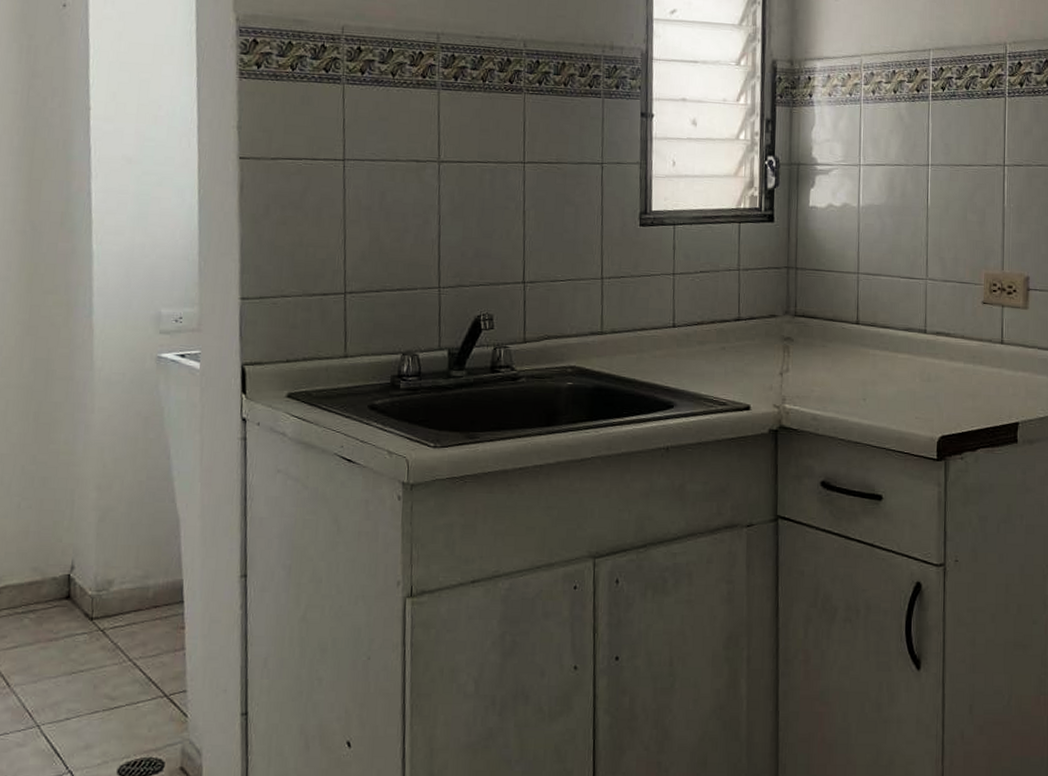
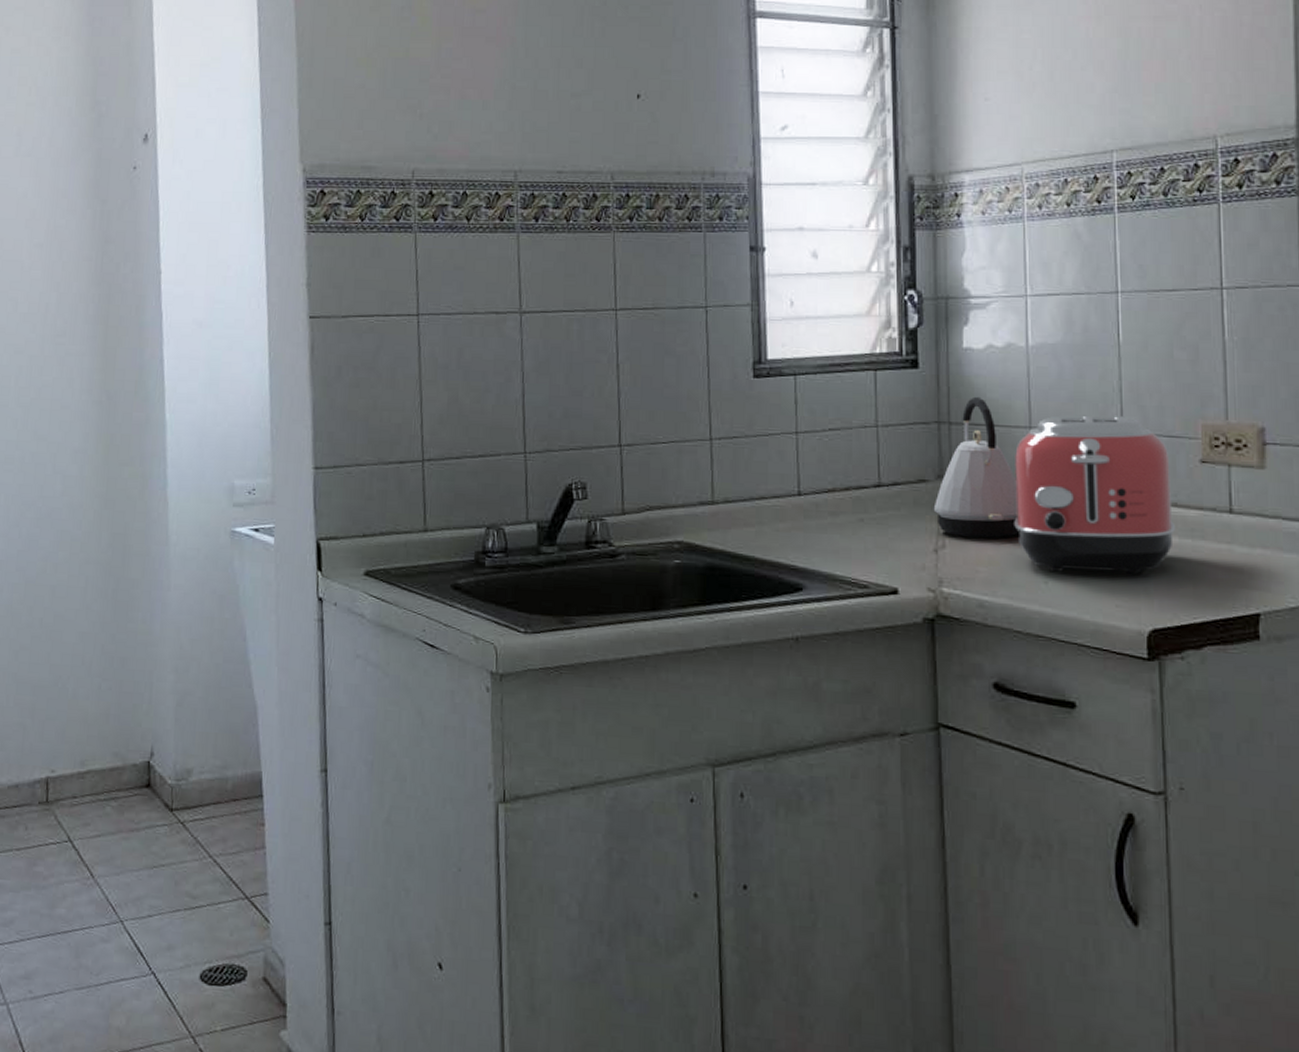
kettle: none [780,247,847,363] -> present [933,396,1019,538]
toaster: none [842,264,963,393] -> present [1014,415,1176,576]

